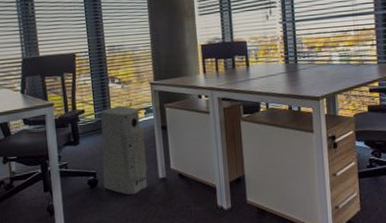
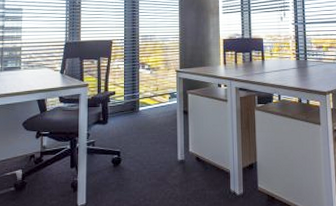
air purifier: present [100,106,147,195] -> none [126,90,167,175]

